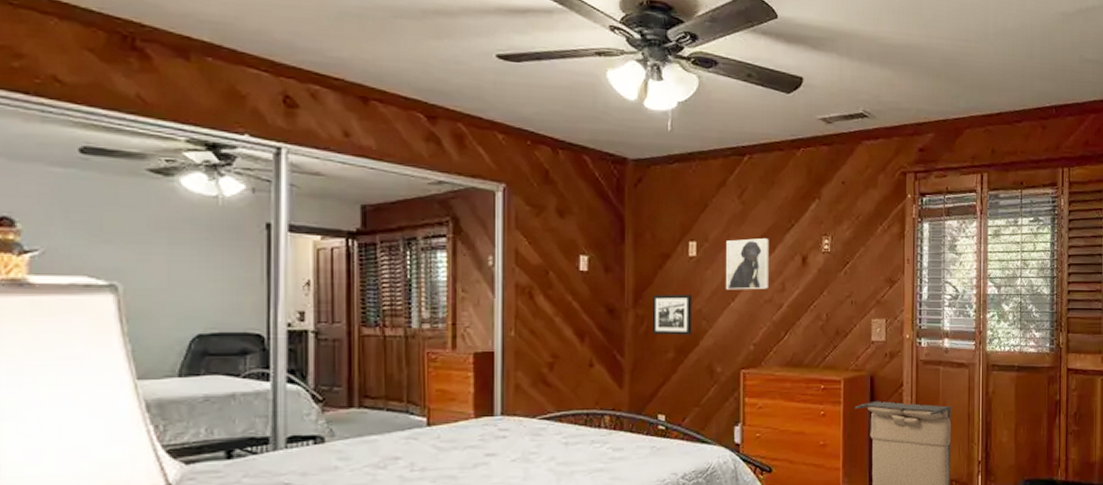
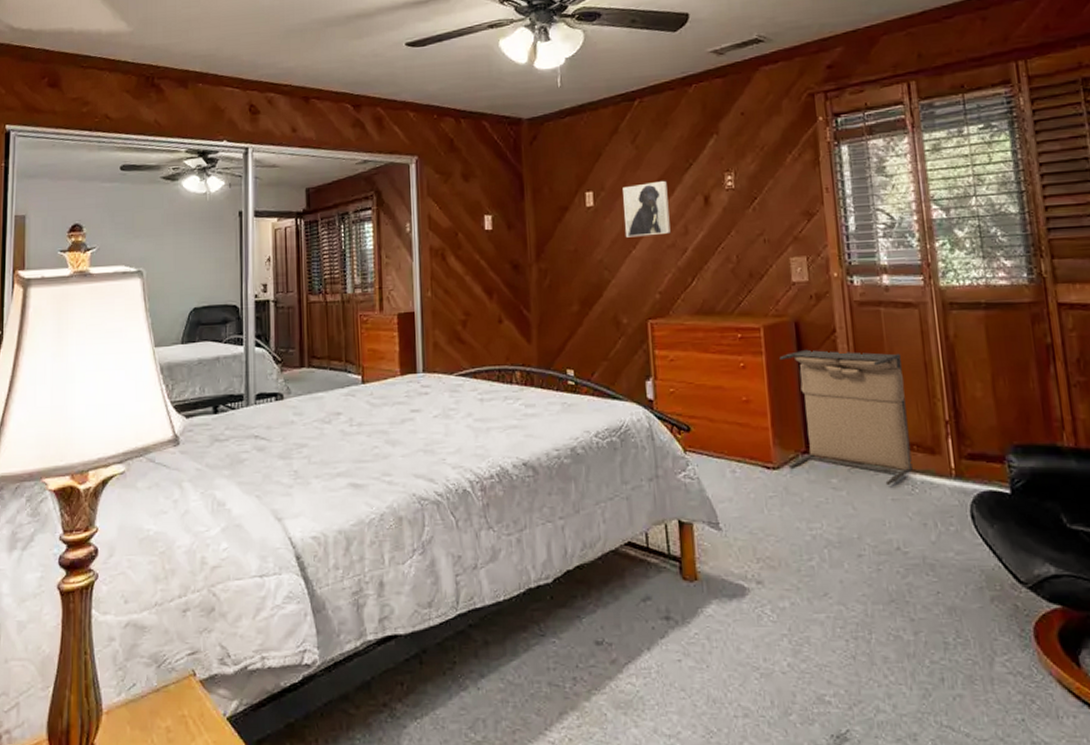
picture frame: present [652,294,692,335] -> none [553,245,595,288]

